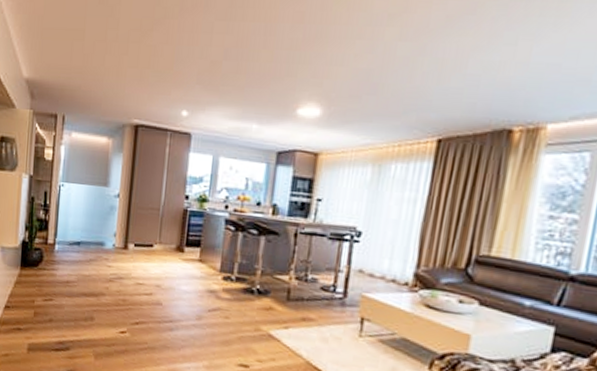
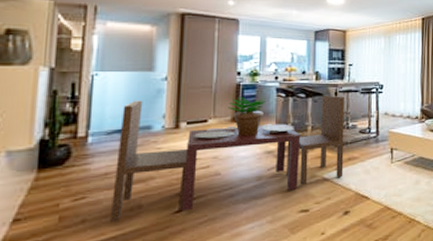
dining set: none [69,214,306,340] -> present [109,95,344,223]

